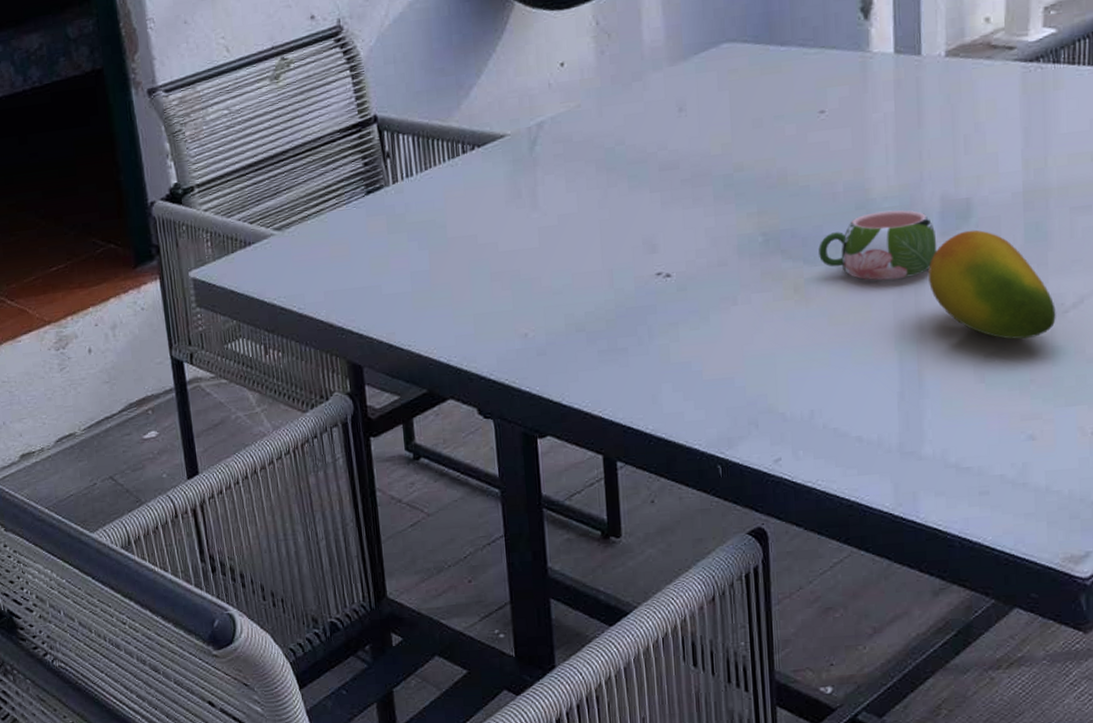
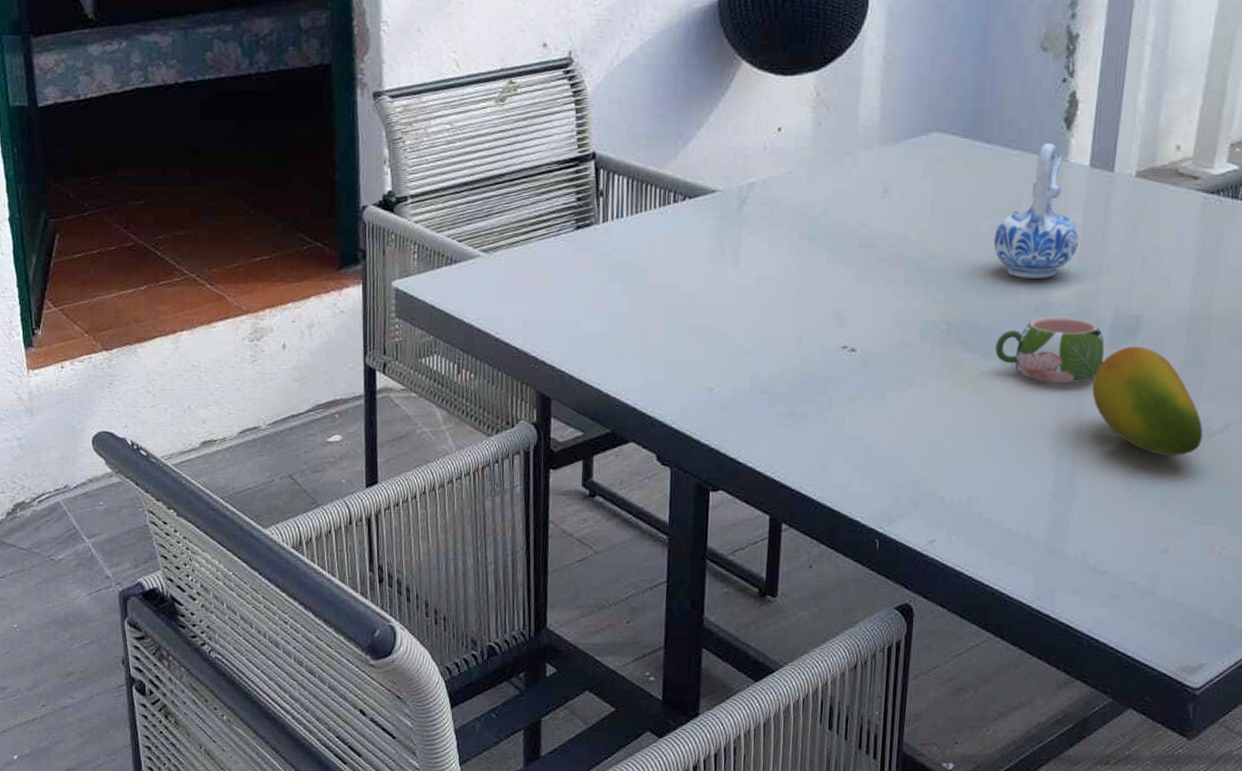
ceramic pitcher: none [802,36,893,178] -> present [993,143,1079,278]

